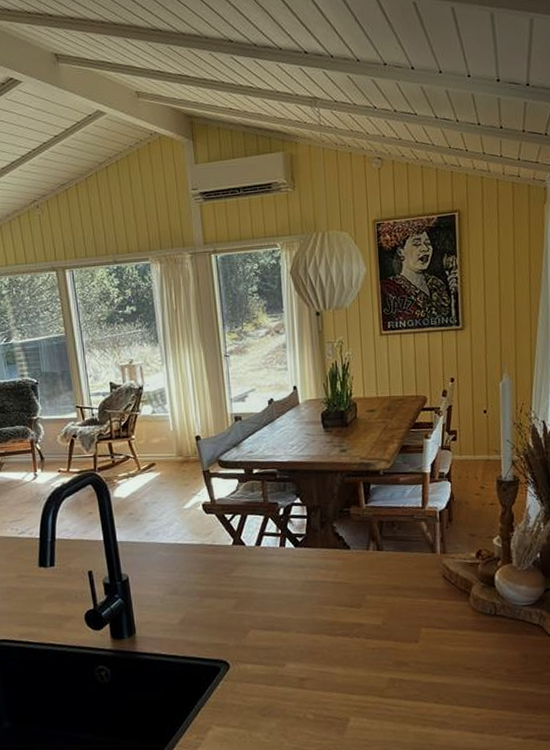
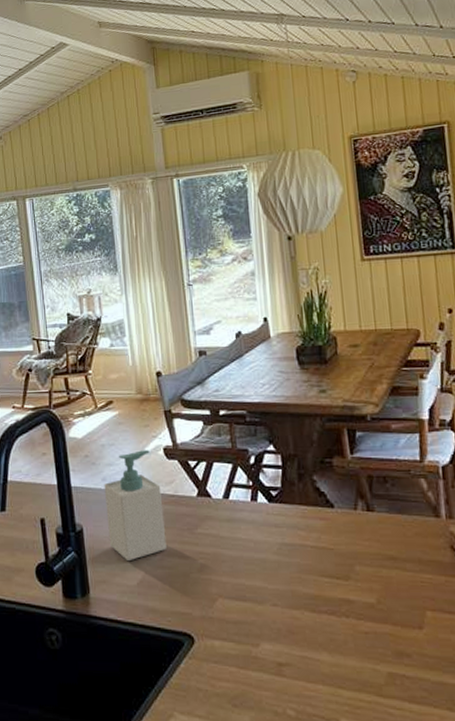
soap bottle: none [147,506,205,604] -> present [104,450,167,562]

